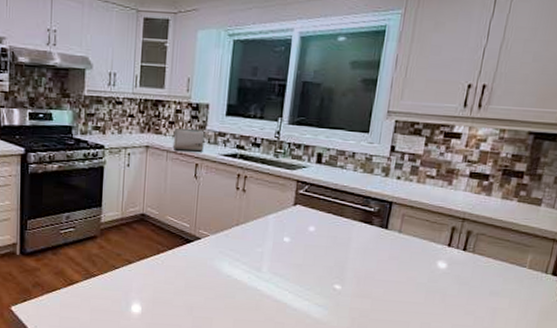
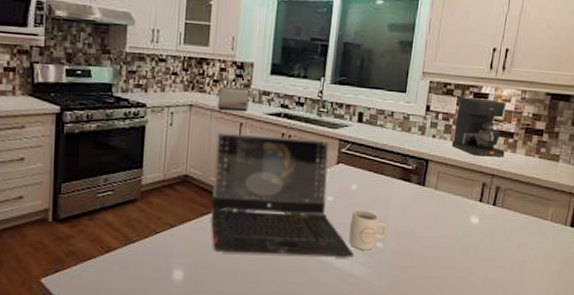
laptop computer: none [167,173,312,299] -> present [210,132,355,258]
mug: none [305,251,347,292] -> present [349,209,388,250]
coffee maker: none [418,137,480,201] -> present [451,97,505,157]

